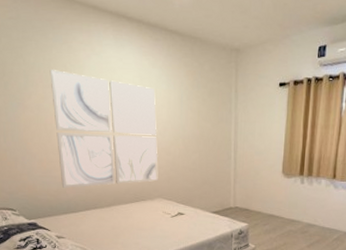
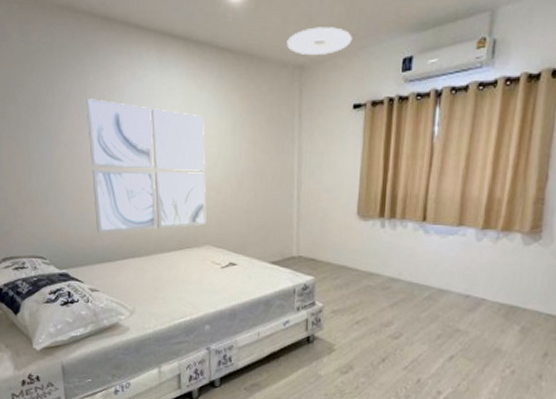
ceiling light: none [225,17,279,41] -> present [287,27,353,55]

